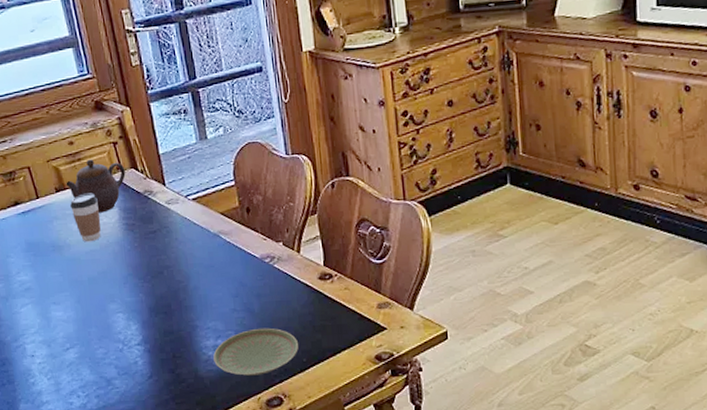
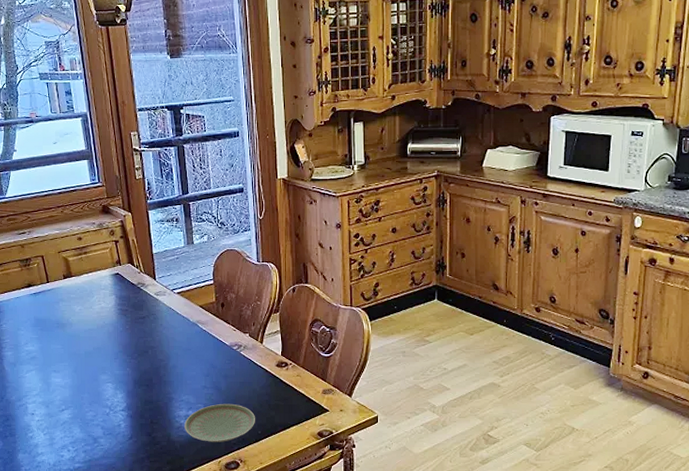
teapot: present [66,159,126,213] -> none [73,253,123,299]
coffee cup: present [70,193,101,242] -> none [75,281,99,322]

